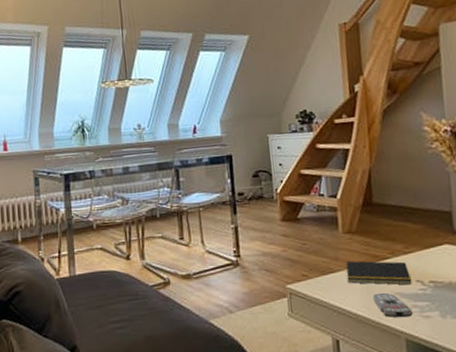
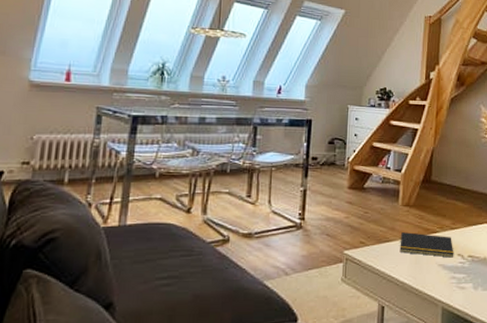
remote control: present [372,292,413,318] -> none [419,263,451,288]

